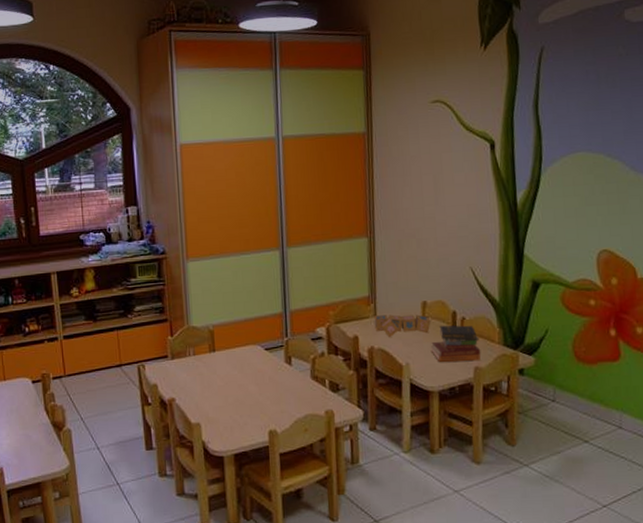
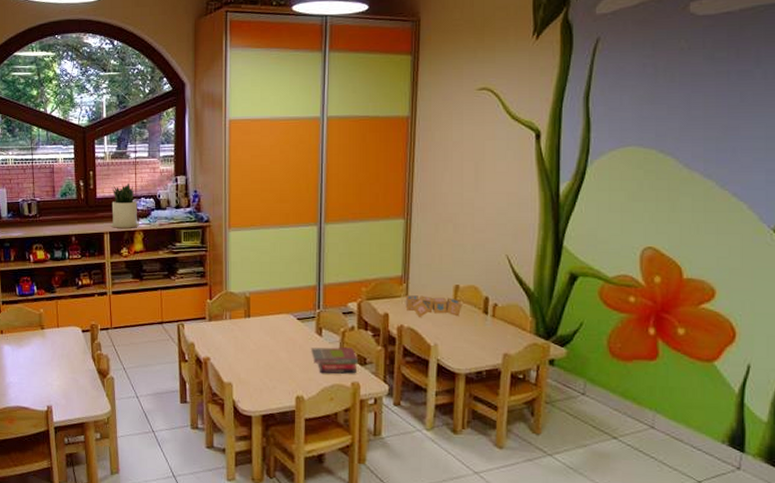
planter: none [56,217,91,267] -> present [110,183,140,228]
books: none [280,373,332,405] -> present [310,346,359,374]
books: present [431,325,481,362] -> none [461,309,512,348]

